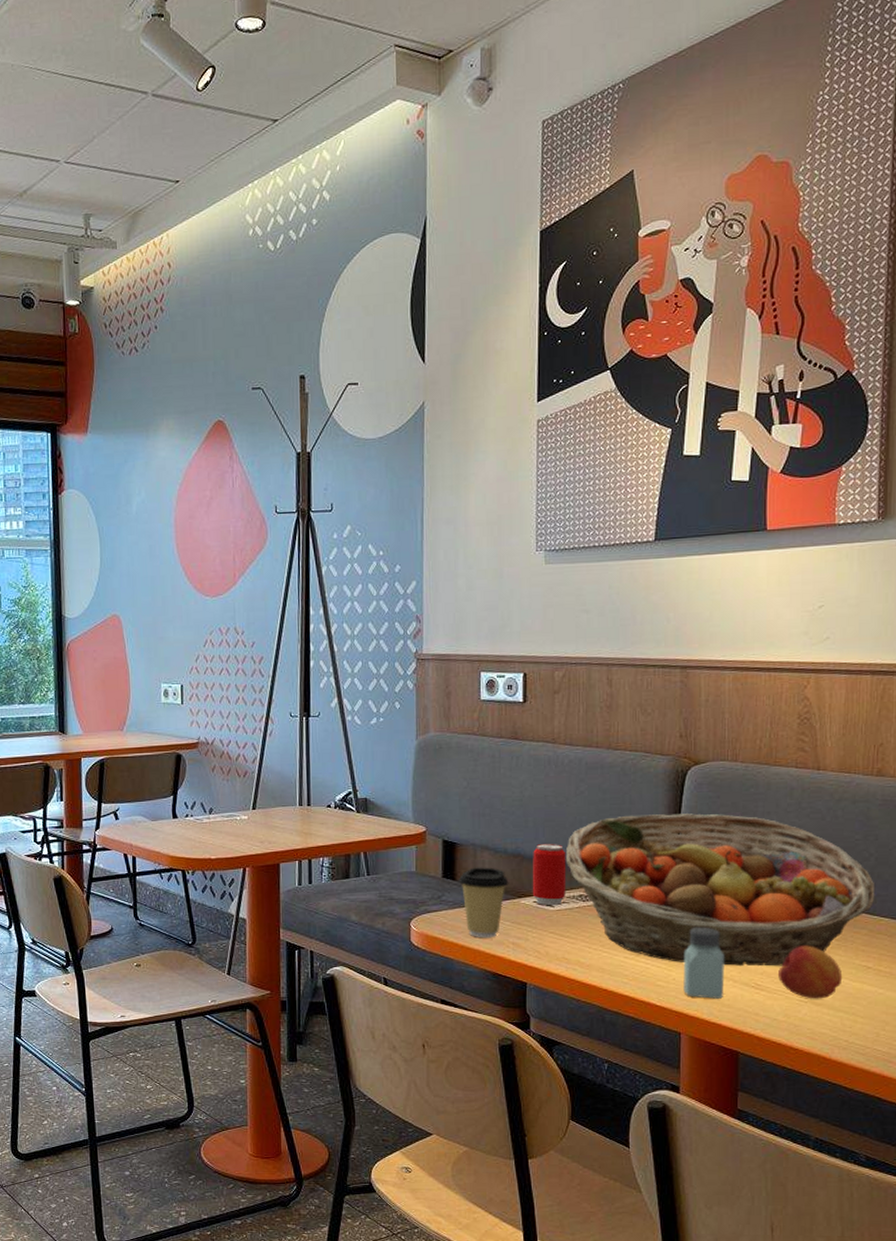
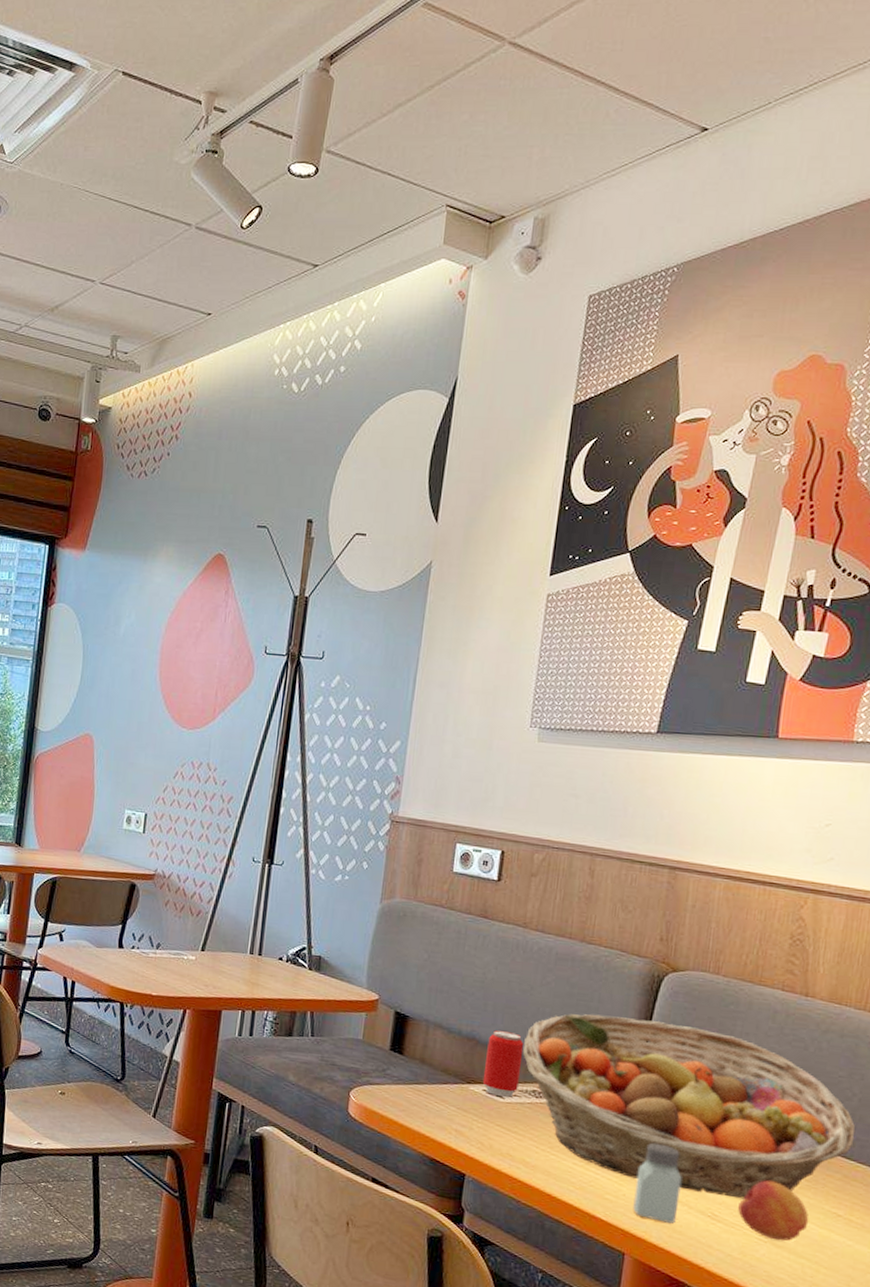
coffee cup: present [458,867,509,938] -> none [405,1044,460,1121]

